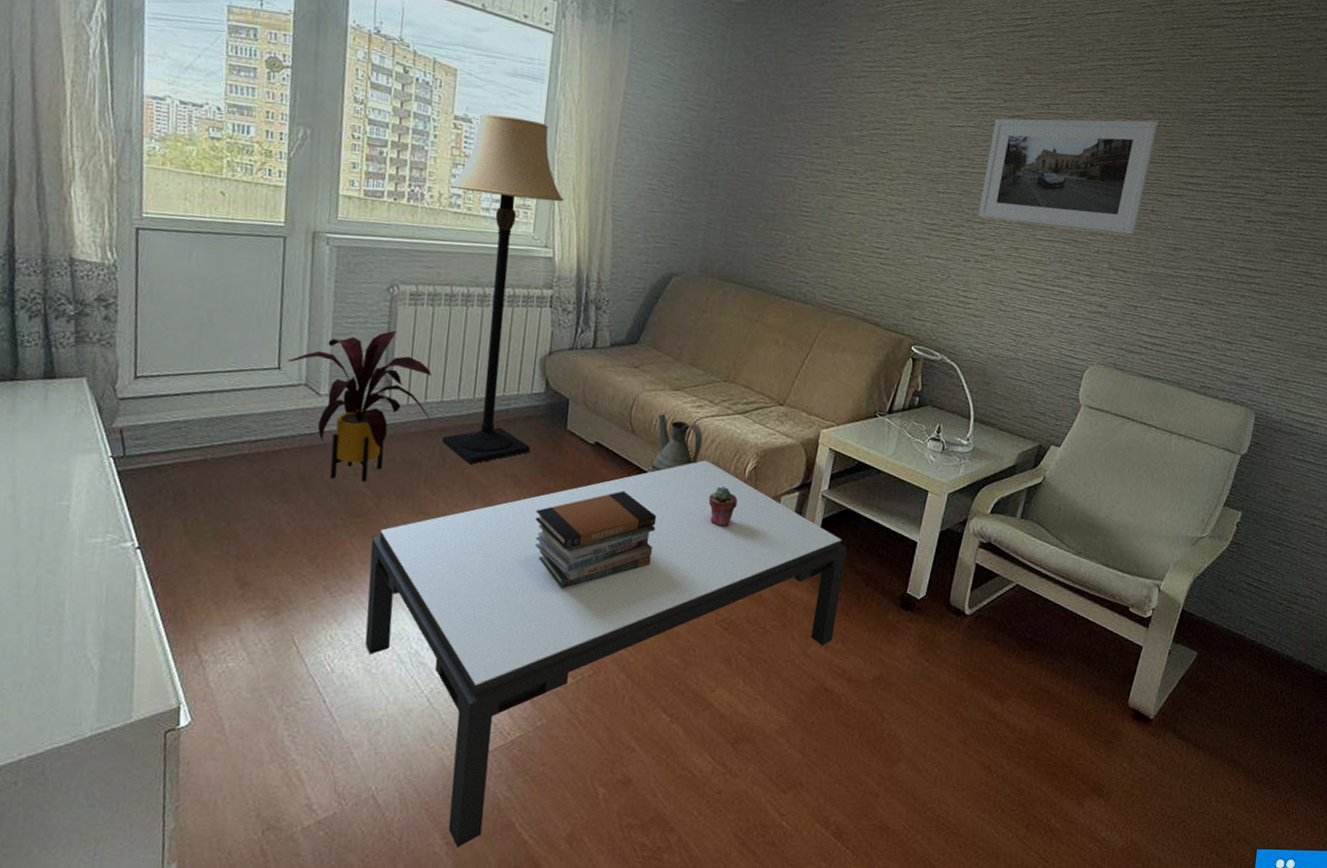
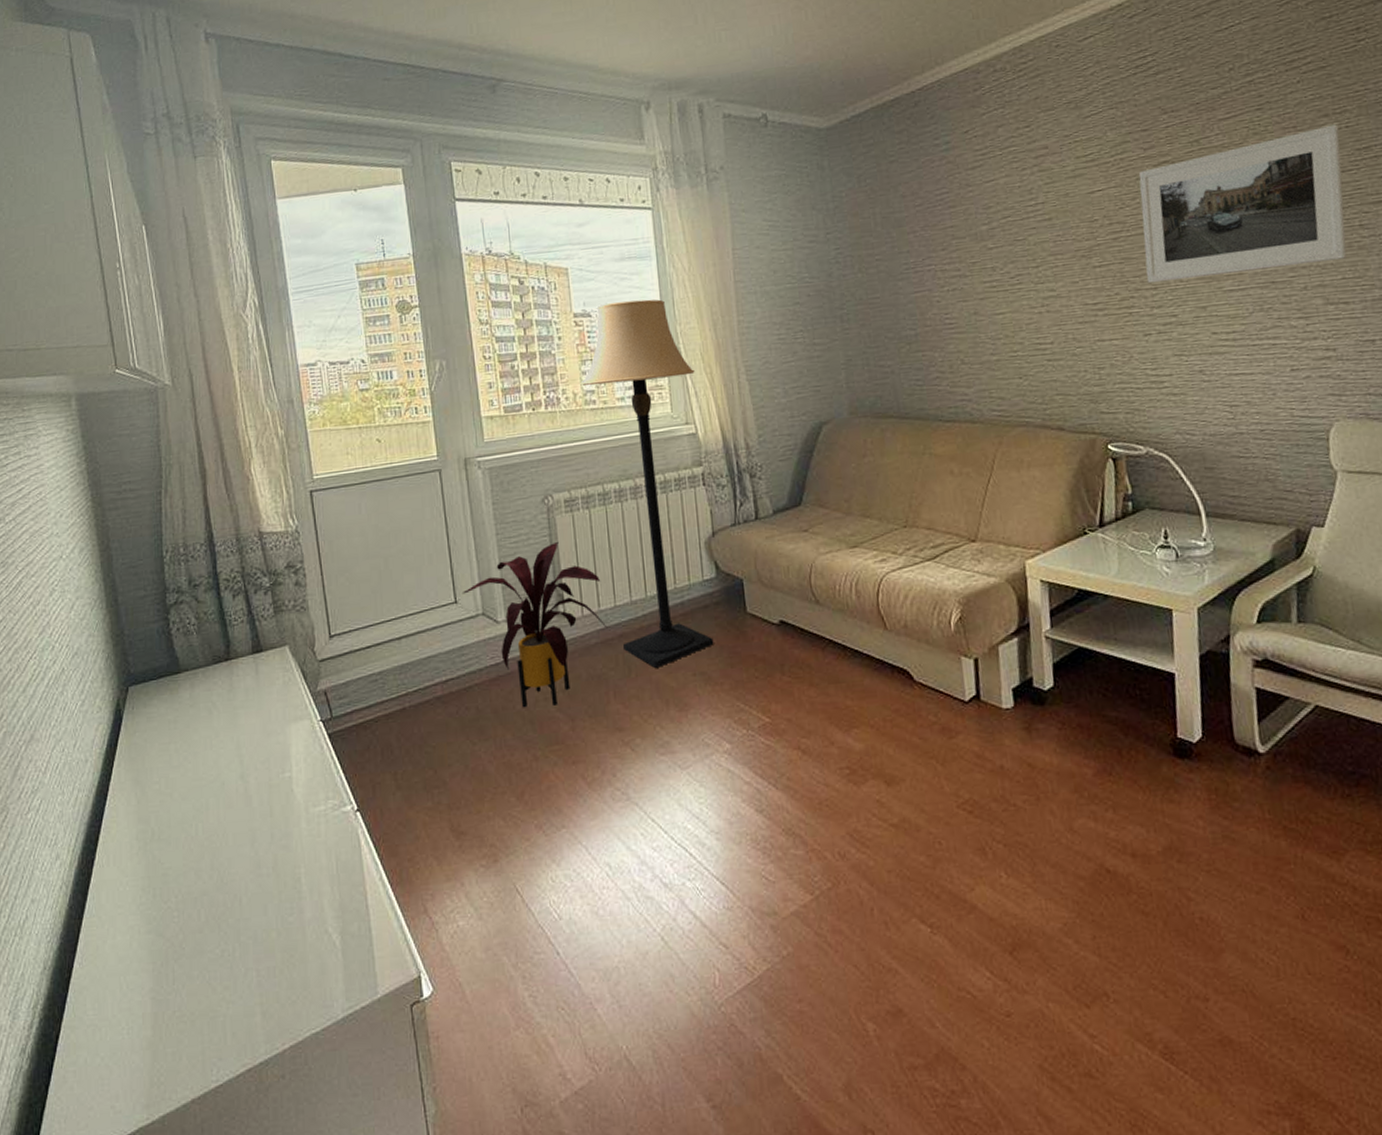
coffee table: present [365,460,848,848] -> none [573,619,1101,1112]
book stack: present [535,491,657,589] -> none [733,670,868,792]
watering can: present [649,413,703,473] -> none [840,576,895,644]
potted succulent: present [708,486,738,527] -> none [916,646,950,693]

